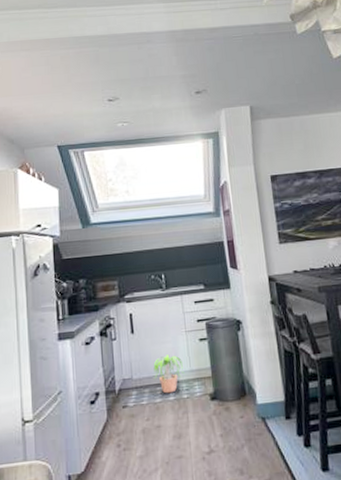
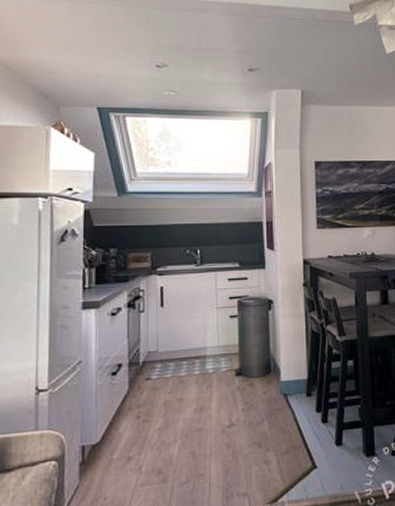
potted plant: present [153,354,185,394] -> none [181,329,212,368]

